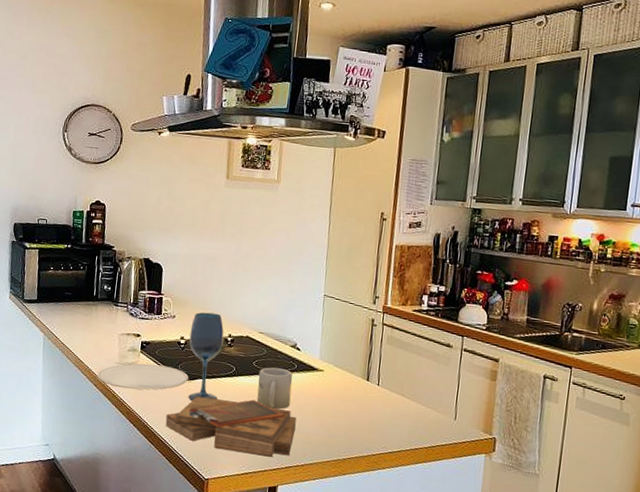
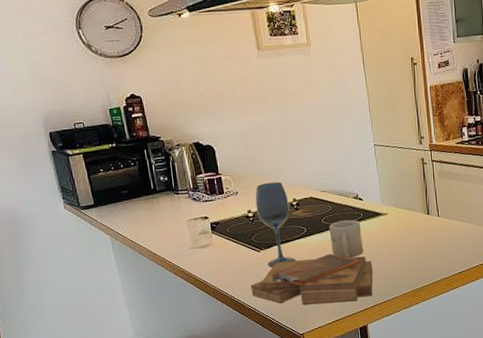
plate: present [97,363,188,390] -> none [174,240,264,271]

